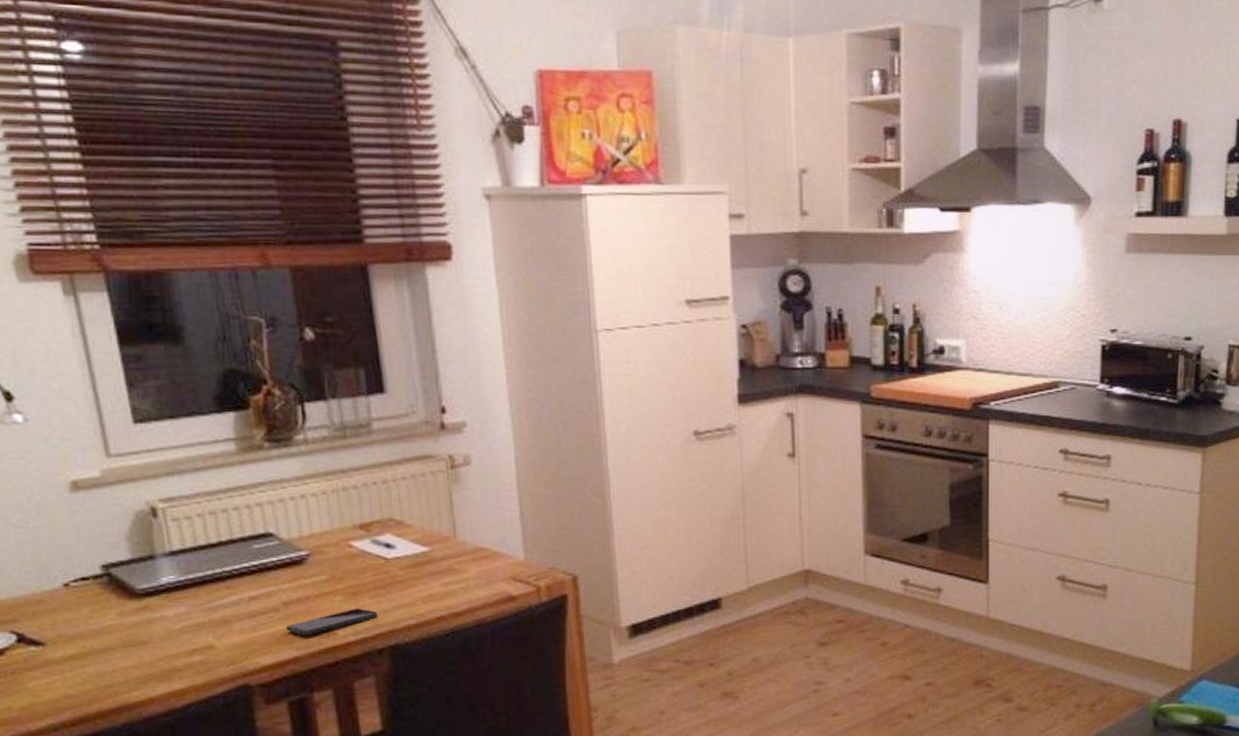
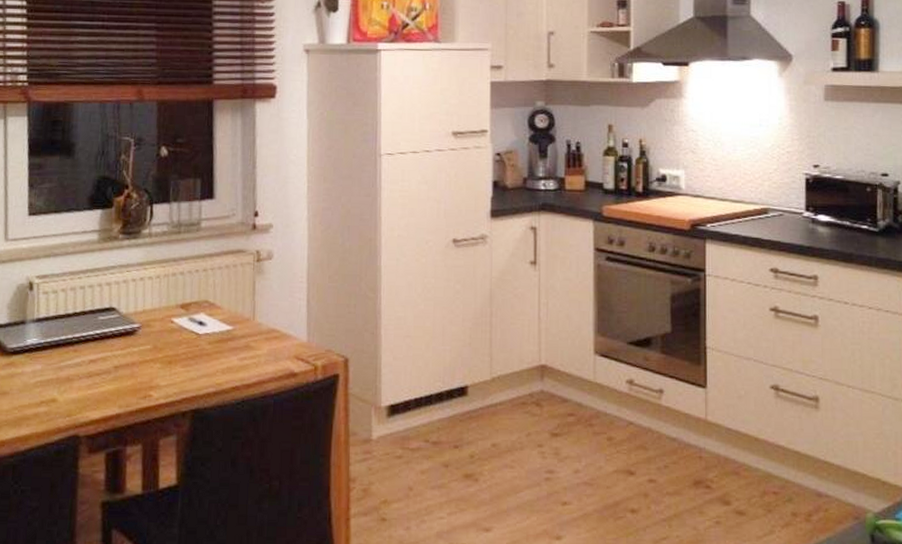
smartphone: present [286,608,377,636] -> none [114,374,186,396]

